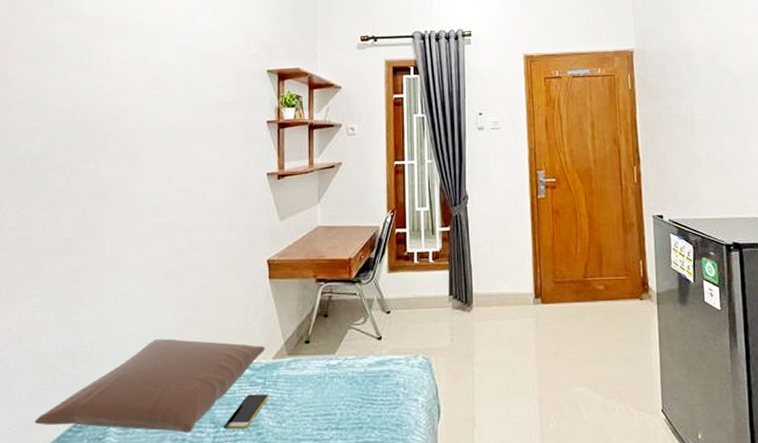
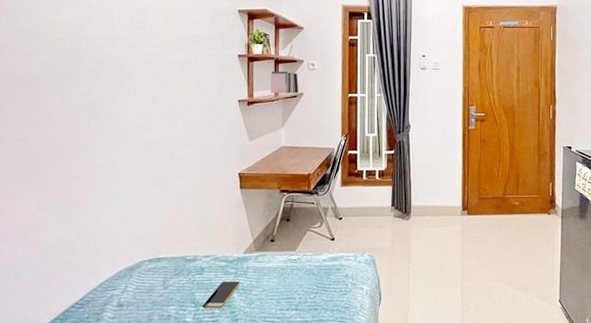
pillow: present [34,338,266,433] -> none [42,235,237,310]
books: none [304,137,336,164] -> present [271,71,298,94]

